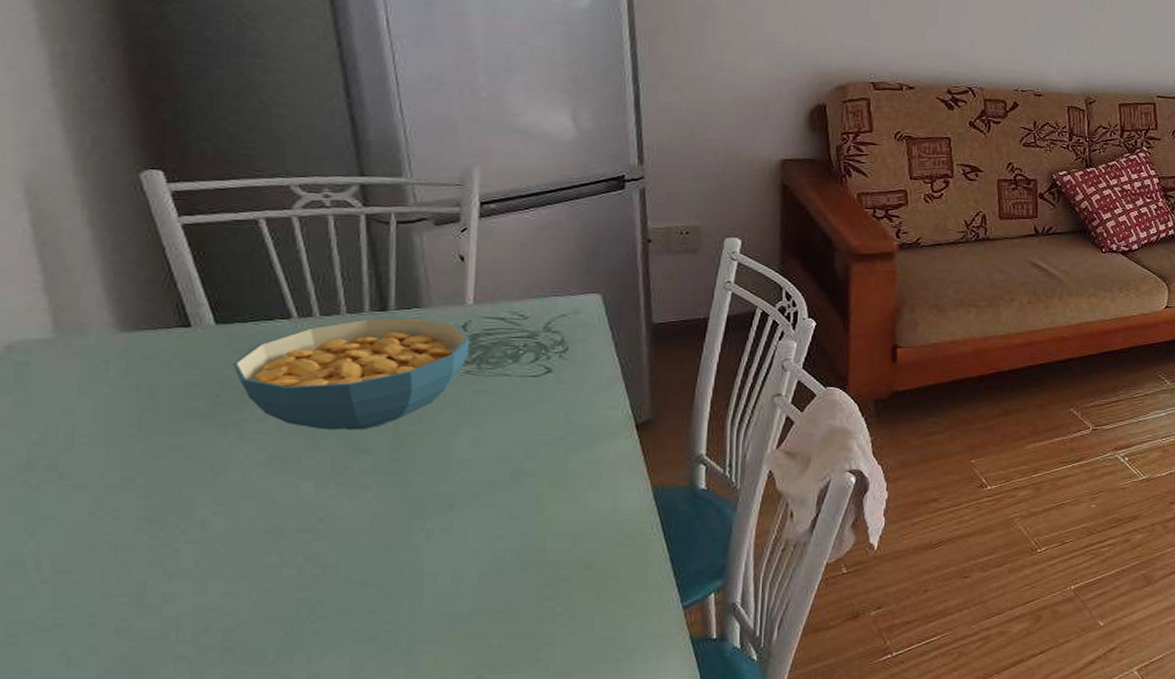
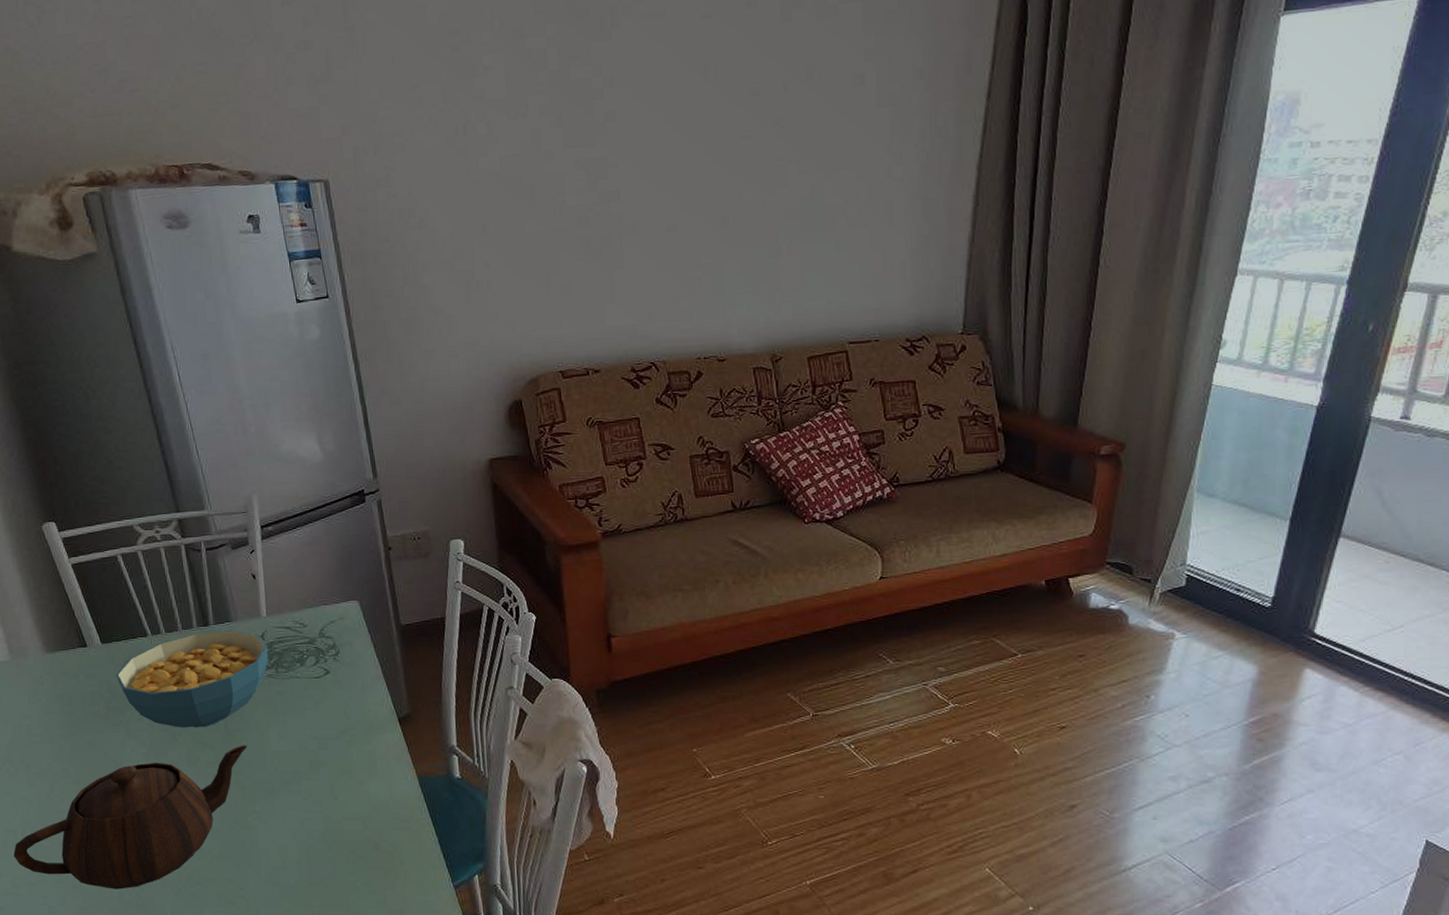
teapot: none [15,451,424,631] -> present [13,745,248,889]

